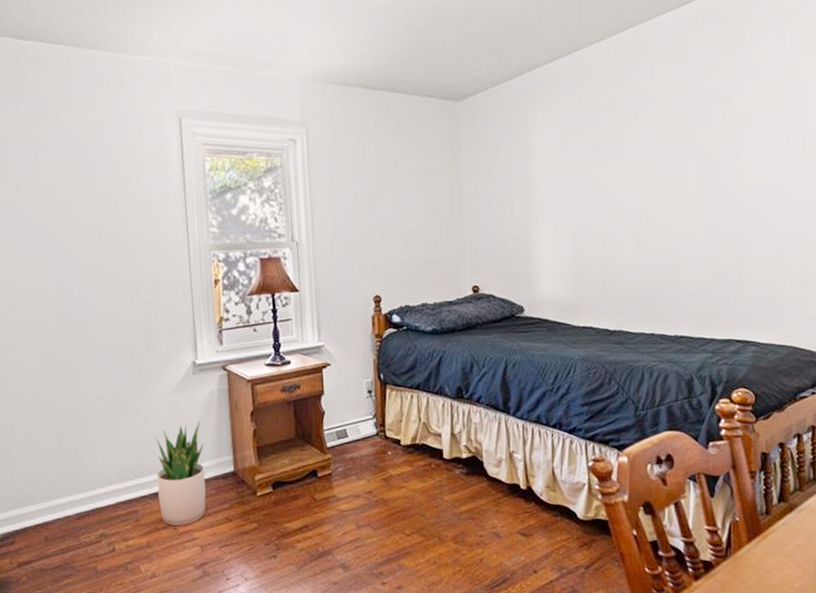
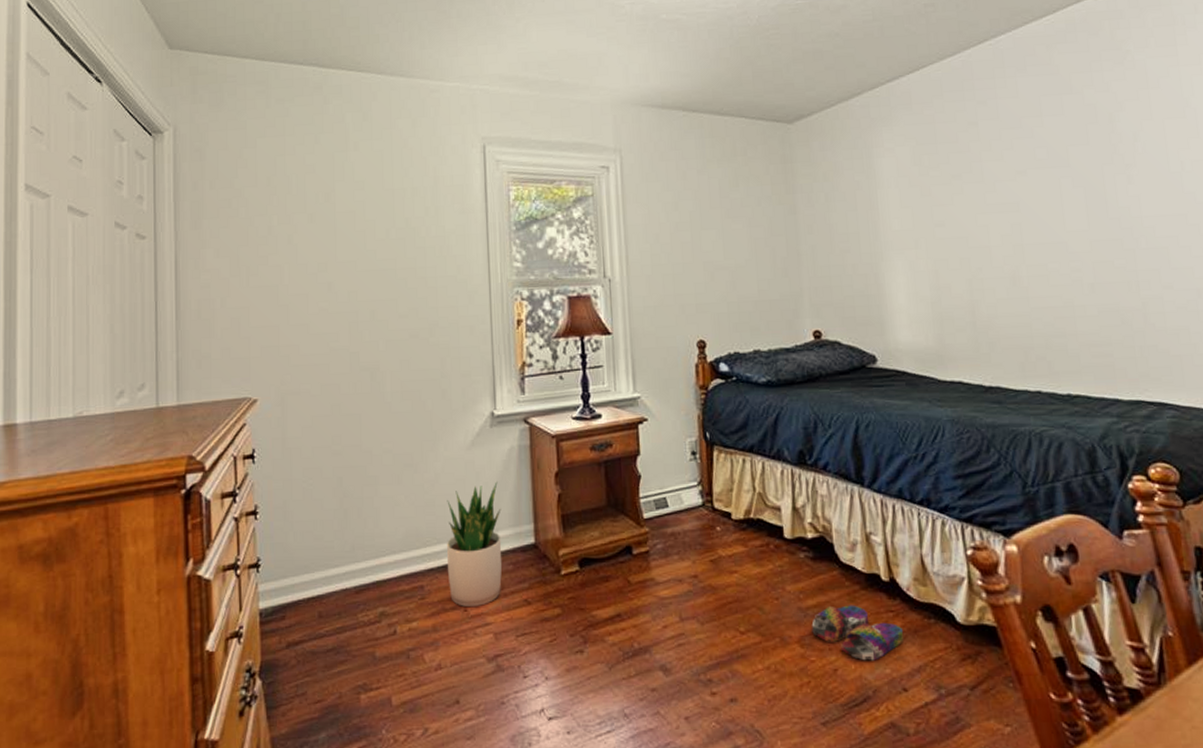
slippers: none [464,509,537,552] -> present [811,605,904,661]

